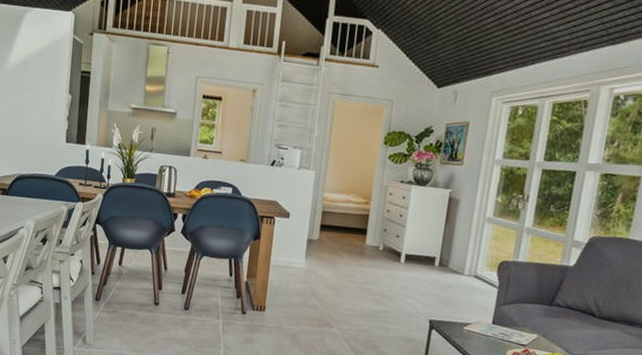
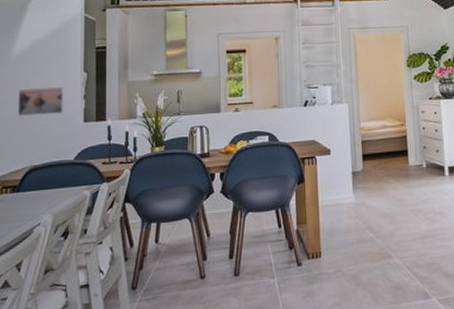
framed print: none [9,100,51,131] -> present [17,86,65,116]

